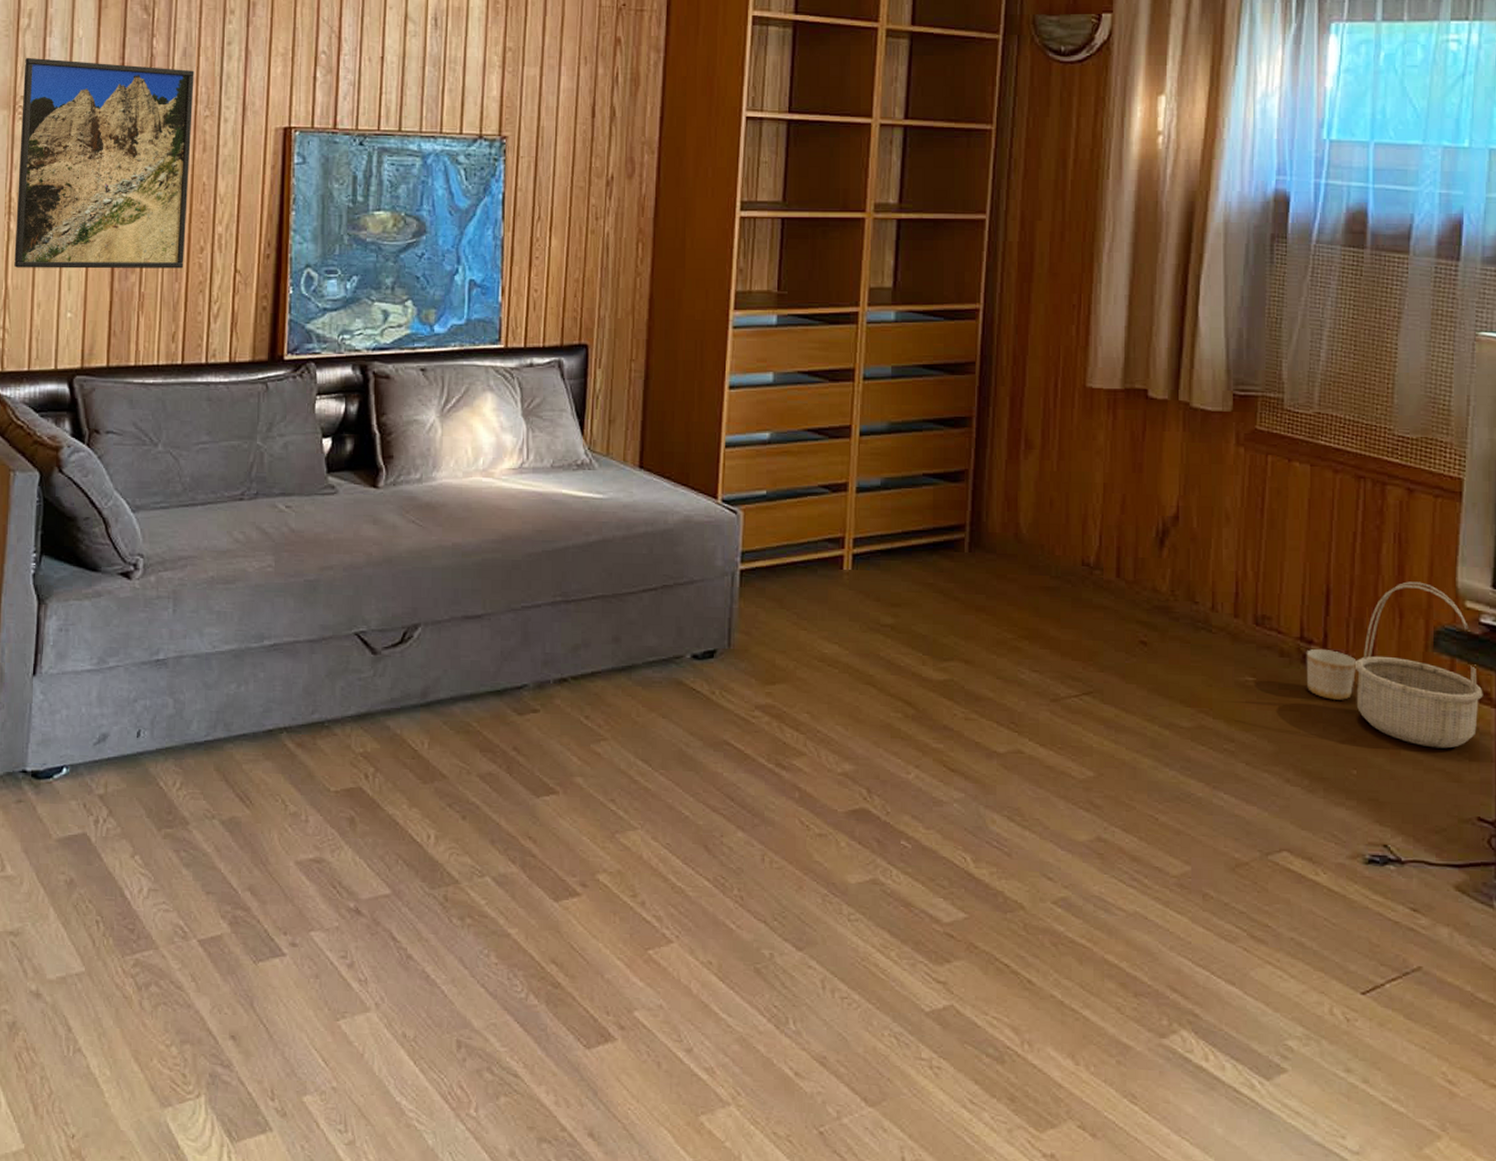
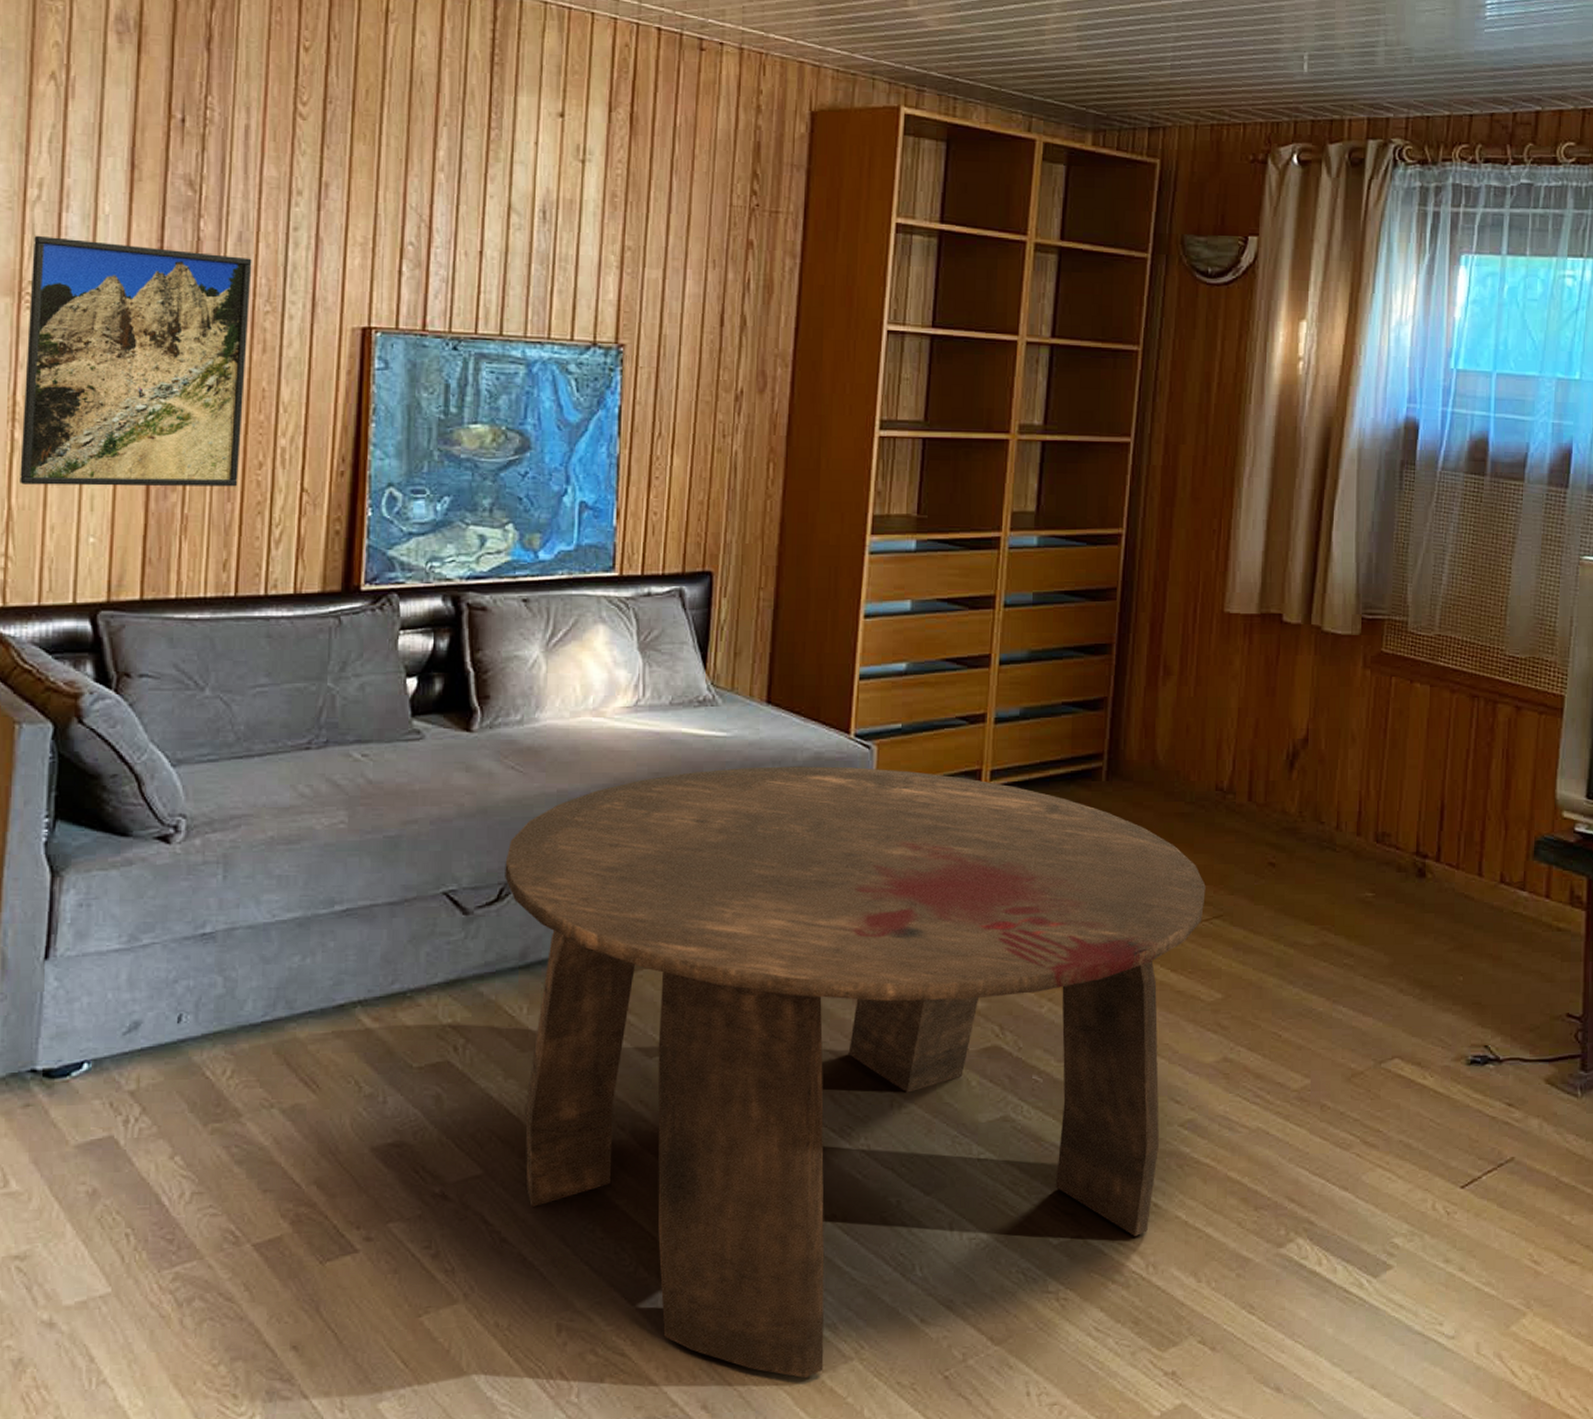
coffee table: none [407,528,1074,1118] -> present [505,766,1206,1379]
planter: present [1306,649,1357,700] -> none [1420,863,1466,911]
basket: present [1356,581,1483,749] -> none [1464,795,1576,951]

